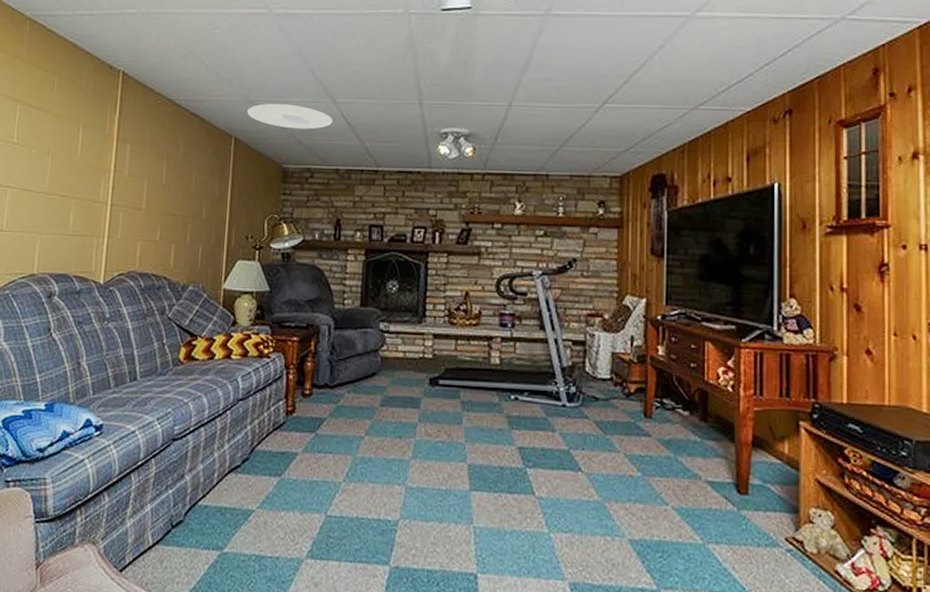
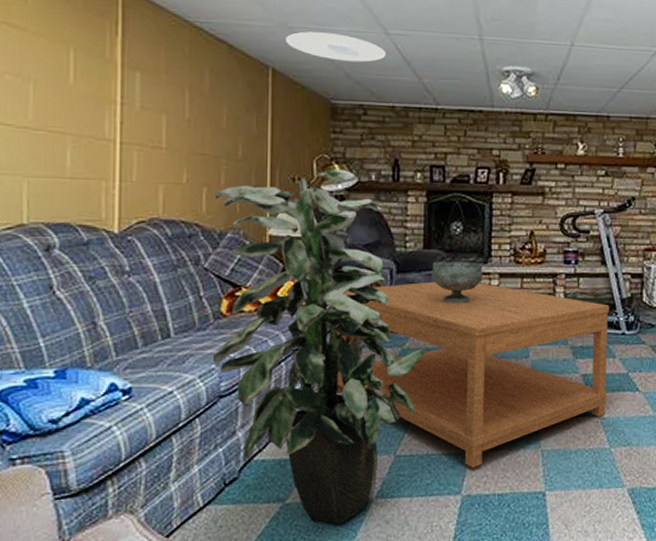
indoor plant: none [169,228,360,580] -> present [212,168,426,524]
coffee table: none [274,339,548,538] -> present [336,281,609,469]
decorative bowl: none [367,319,417,363] -> present [432,262,483,304]

